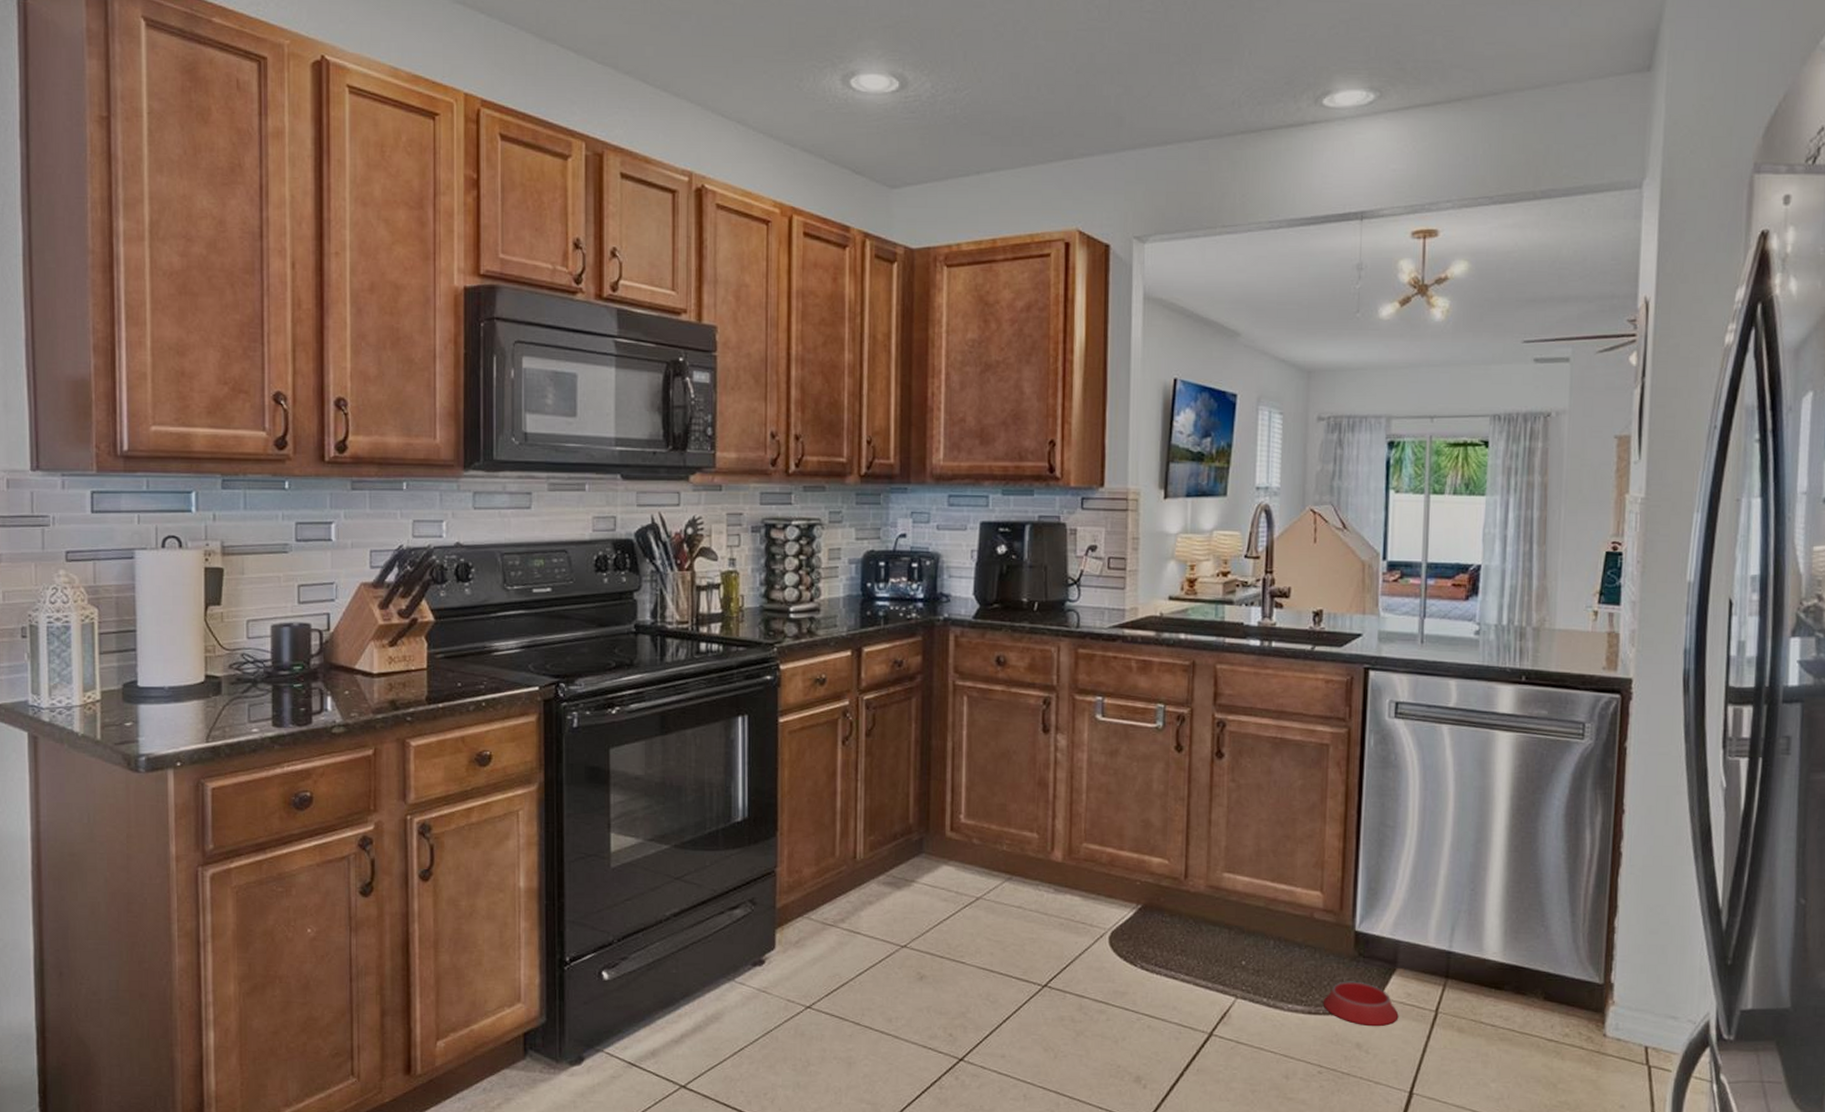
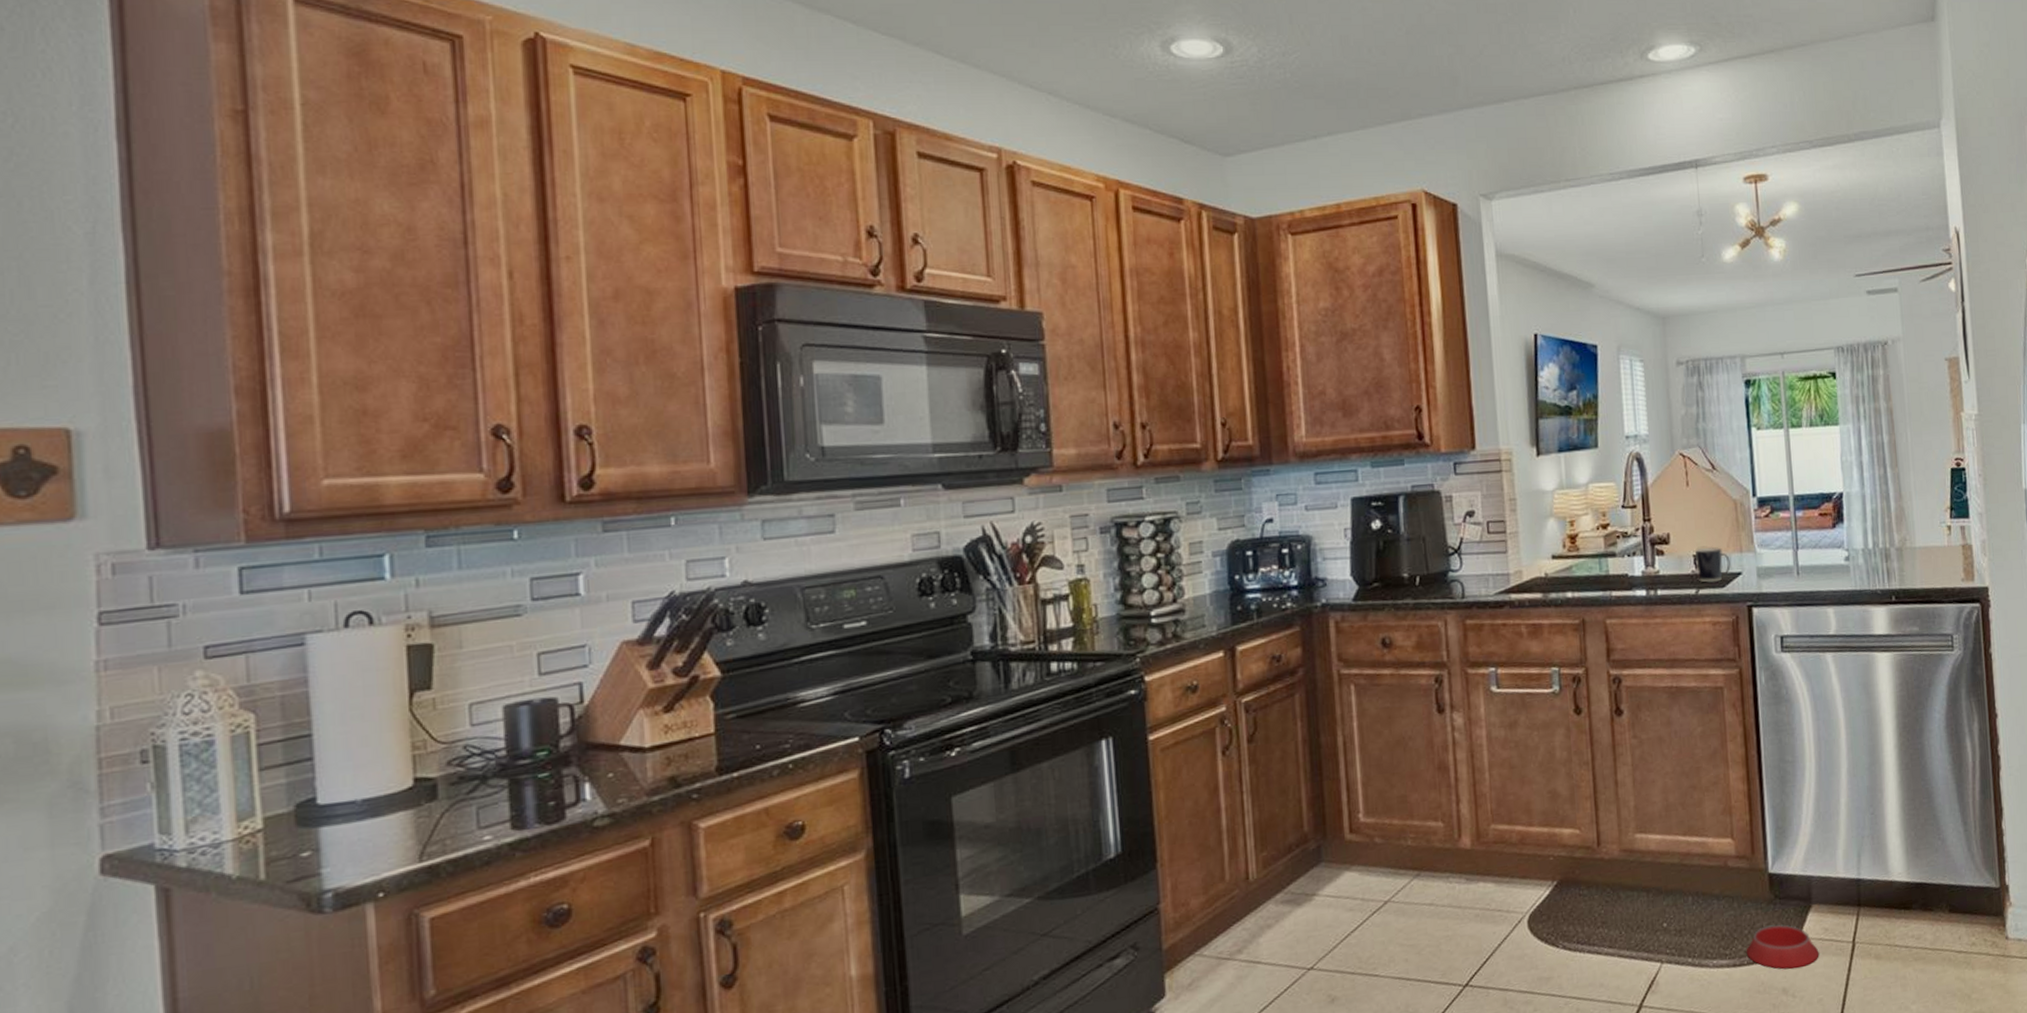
mug: none [1315,606,1351,641] -> present [1694,547,1731,583]

